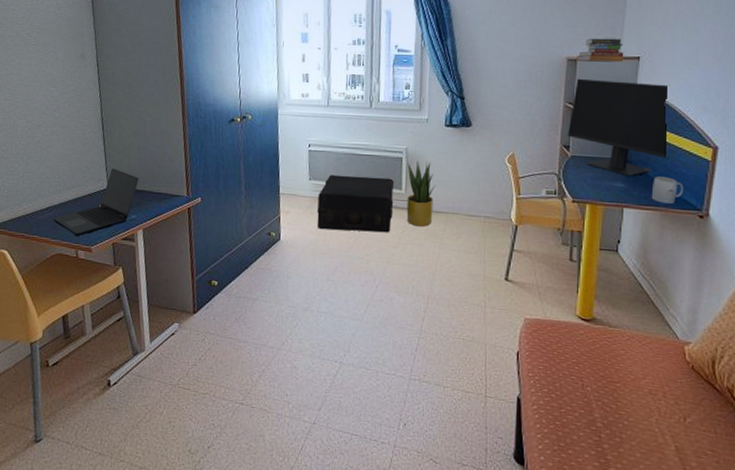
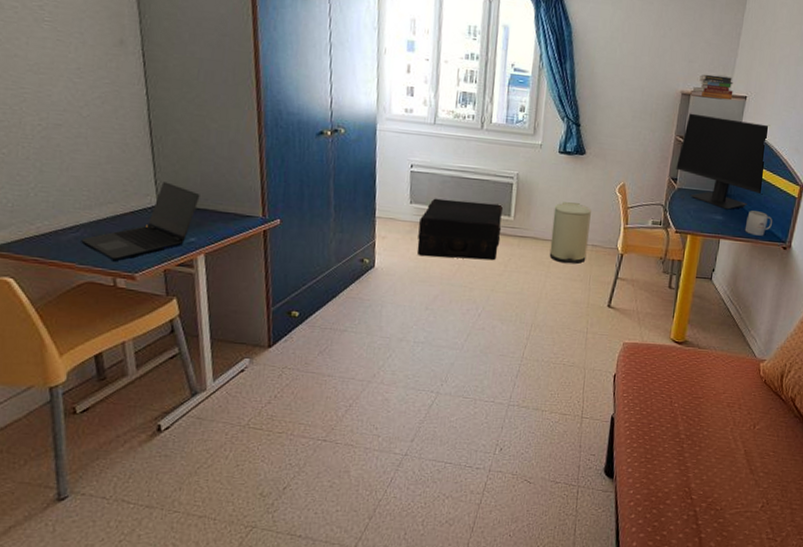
planter: present [406,161,436,227] -> none [514,188,546,255]
pedal bin: none [442,174,481,236] -> present [549,202,591,264]

